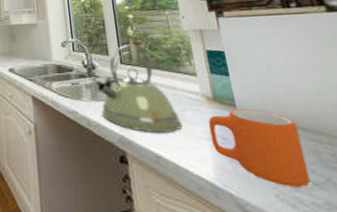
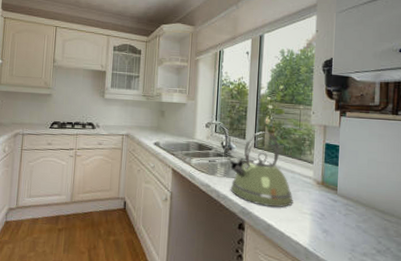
mug: present [208,110,311,187] -> none [312,193,378,253]

